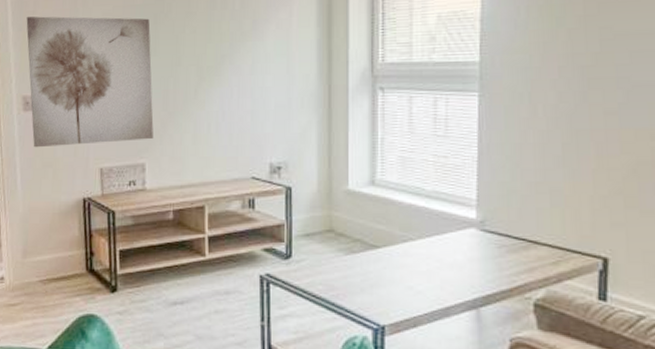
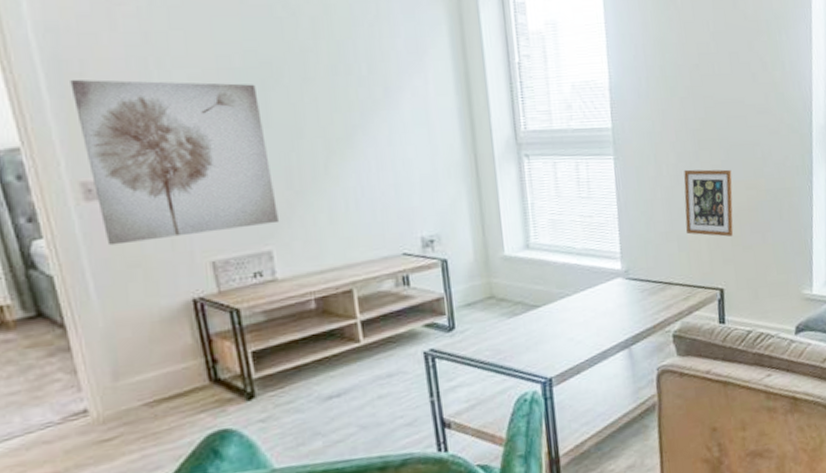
picture frame: none [561,111,632,195] -> present [684,169,734,237]

